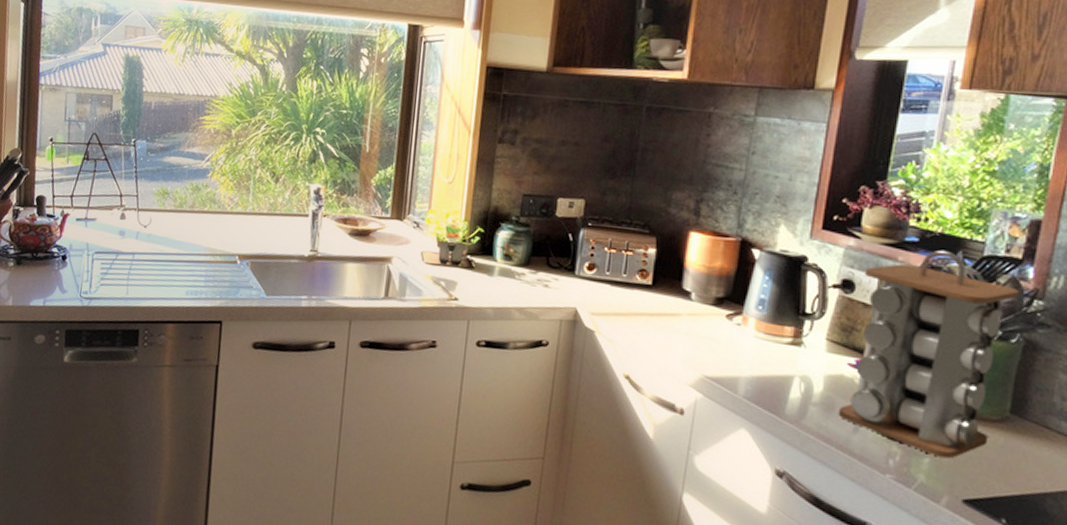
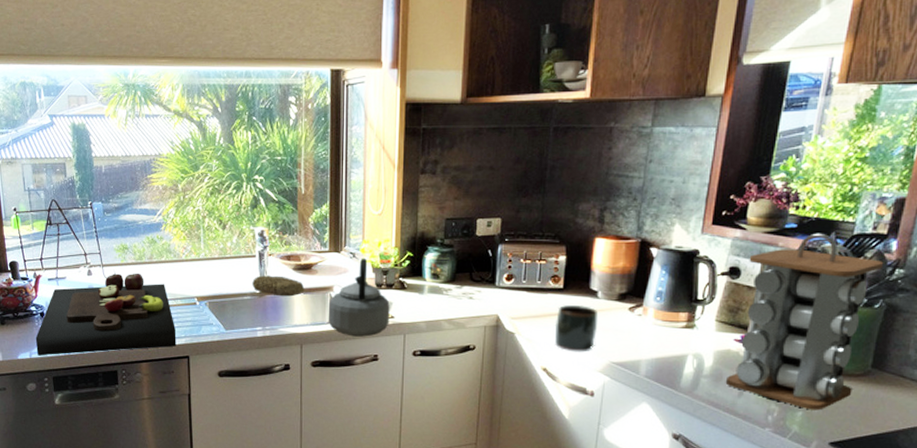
cutting board: none [51,220,211,309] -> present [35,273,176,356]
sponge: none [301,237,360,265] -> present [252,275,305,297]
teapot: none [383,229,455,319] -> present [328,258,390,337]
mug: none [640,304,692,362] -> present [554,305,599,353]

